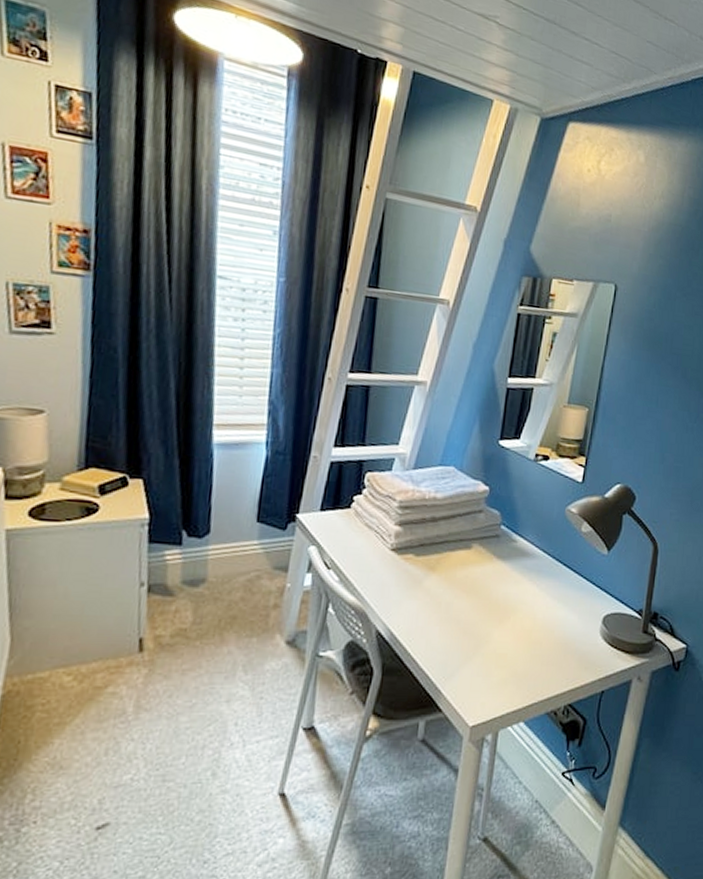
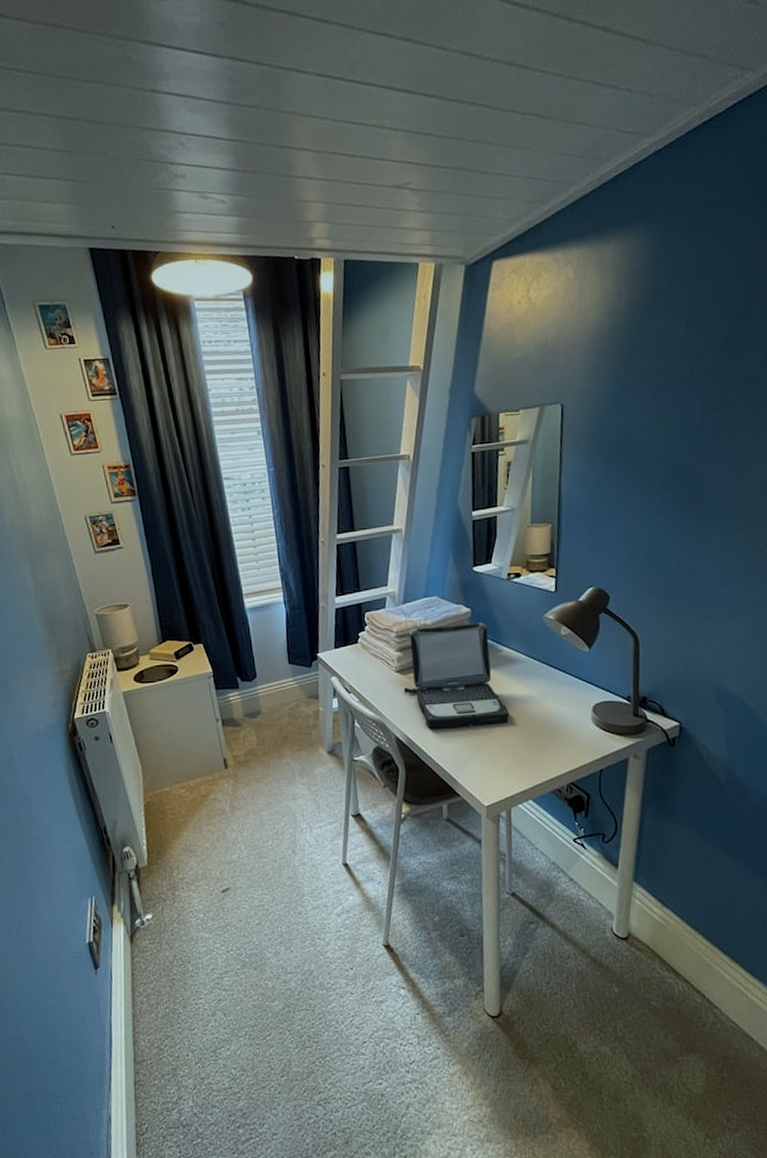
laptop: none [397,500,514,628] -> present [404,623,510,729]

